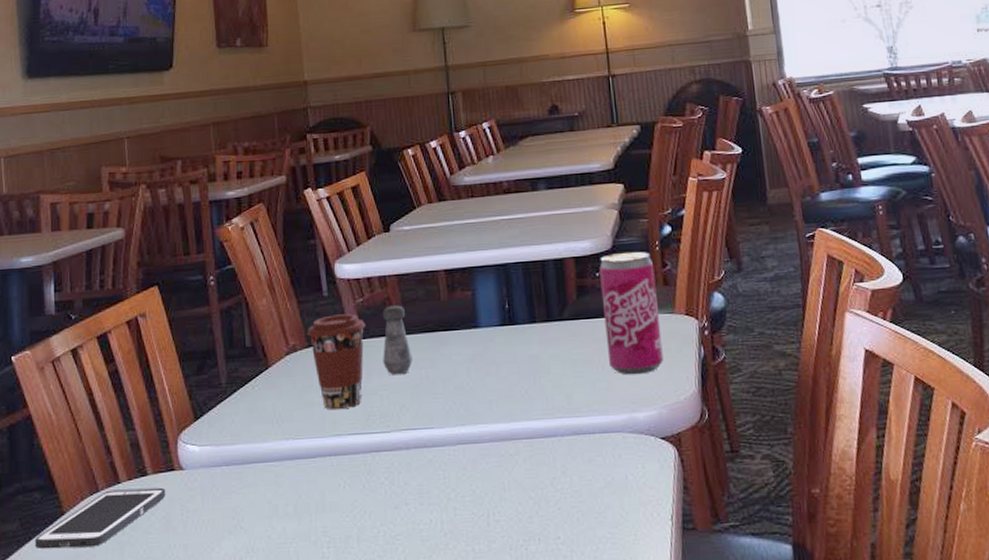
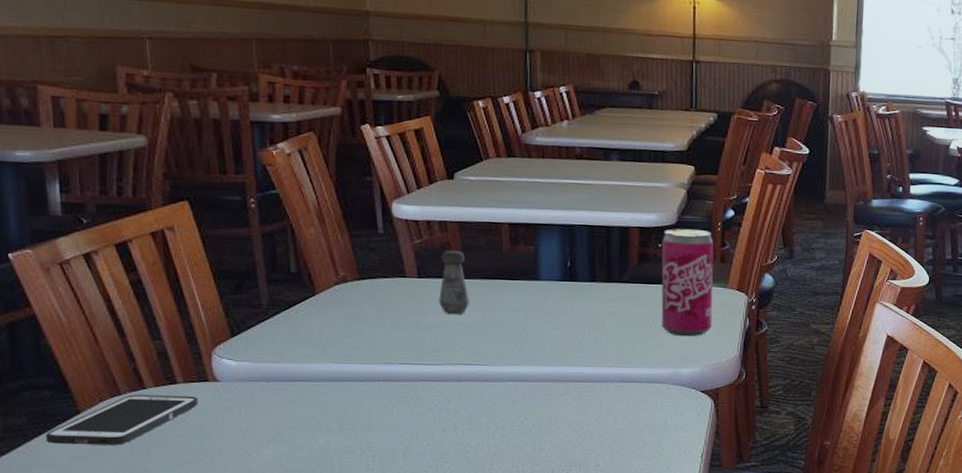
coffee cup: present [306,313,367,410] -> none [358,252,423,341]

